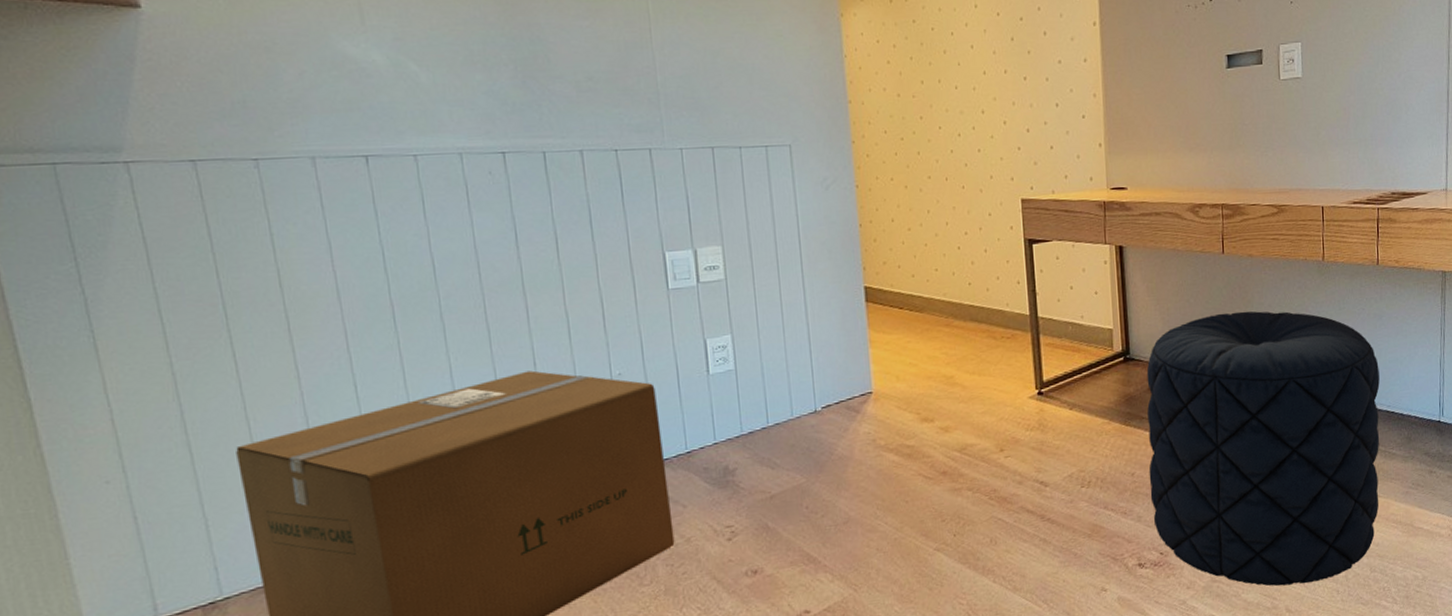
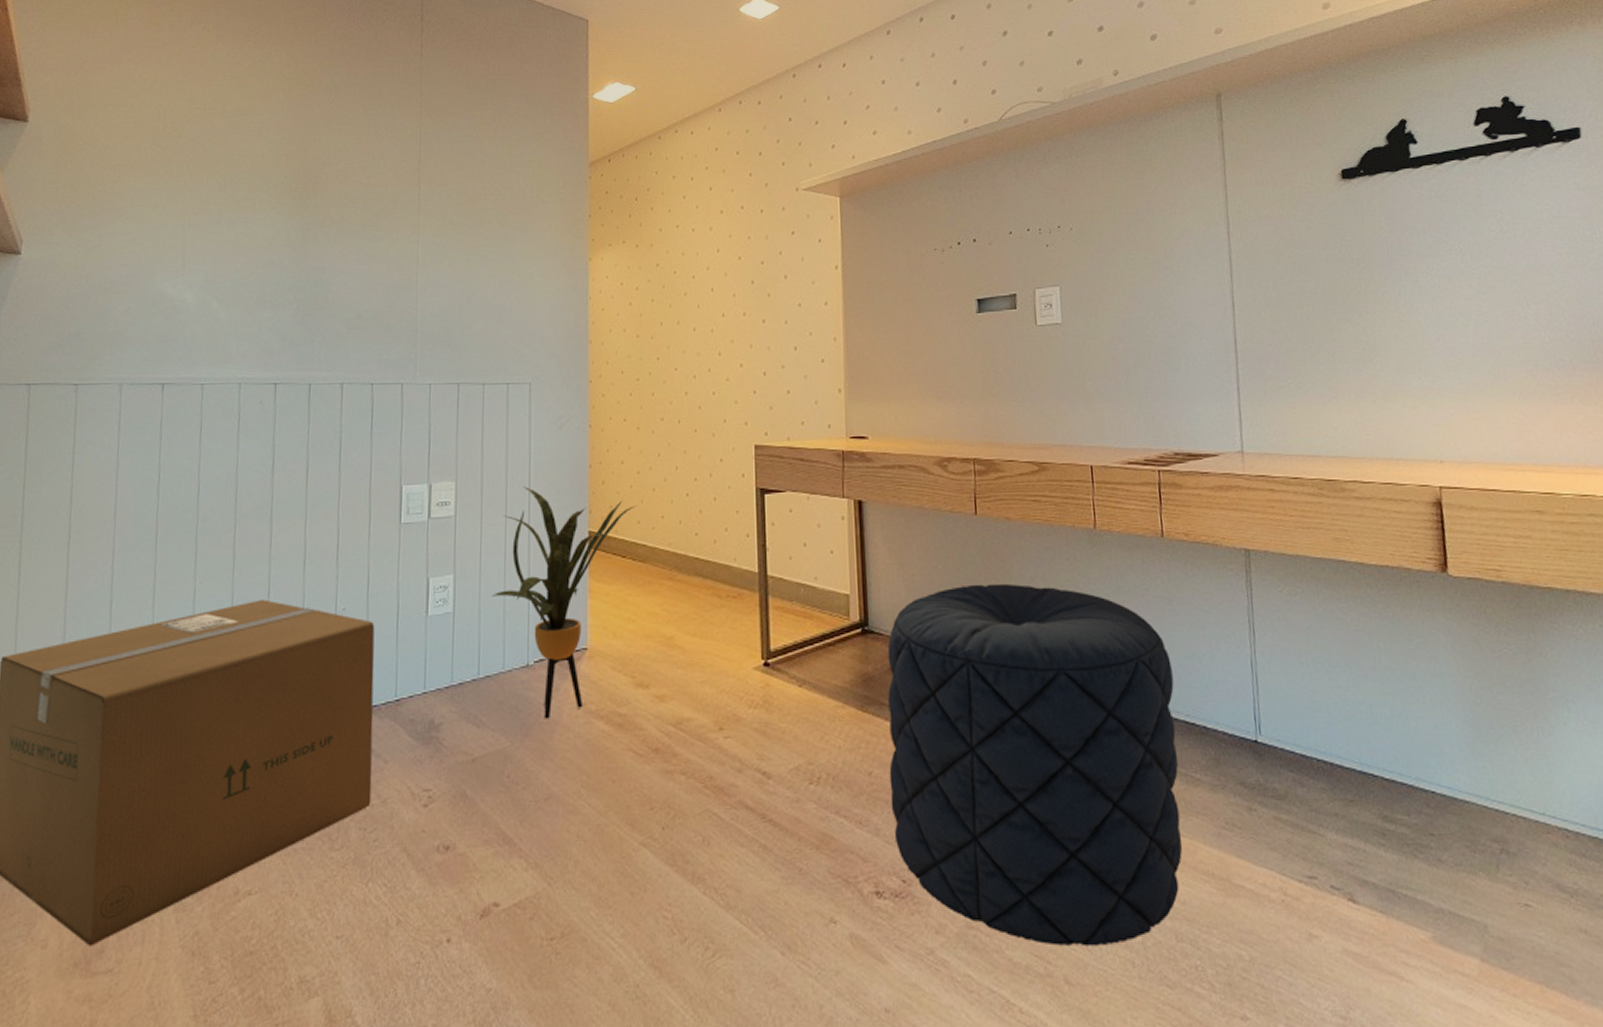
house plant: none [772,248,910,457] -> present [491,487,637,719]

